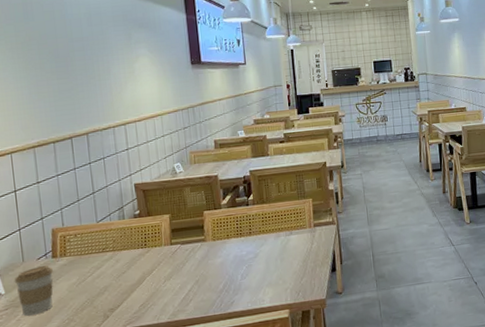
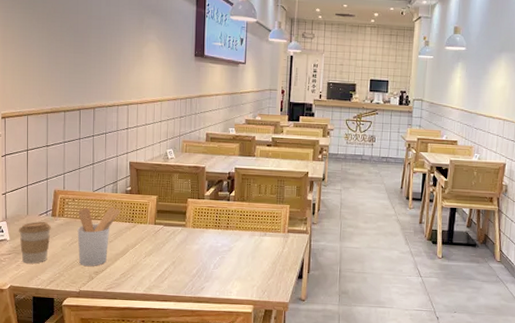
utensil holder: none [83,235,131,305] -> present [77,207,121,266]

